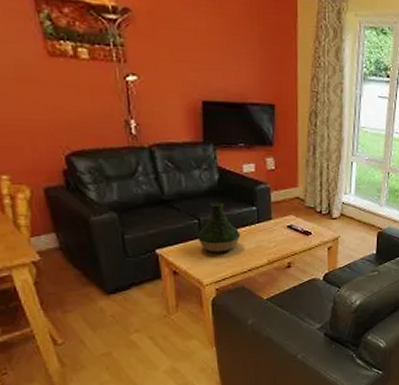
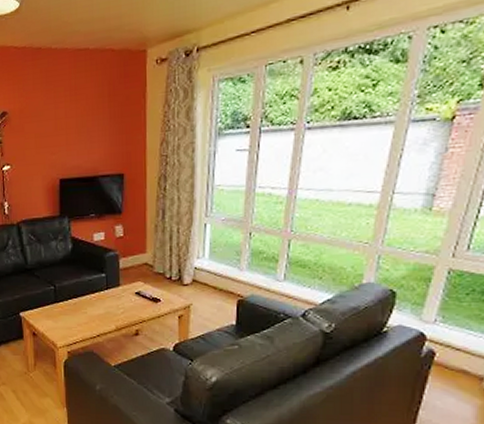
vase: present [197,202,241,255] -> none [53,270,91,319]

